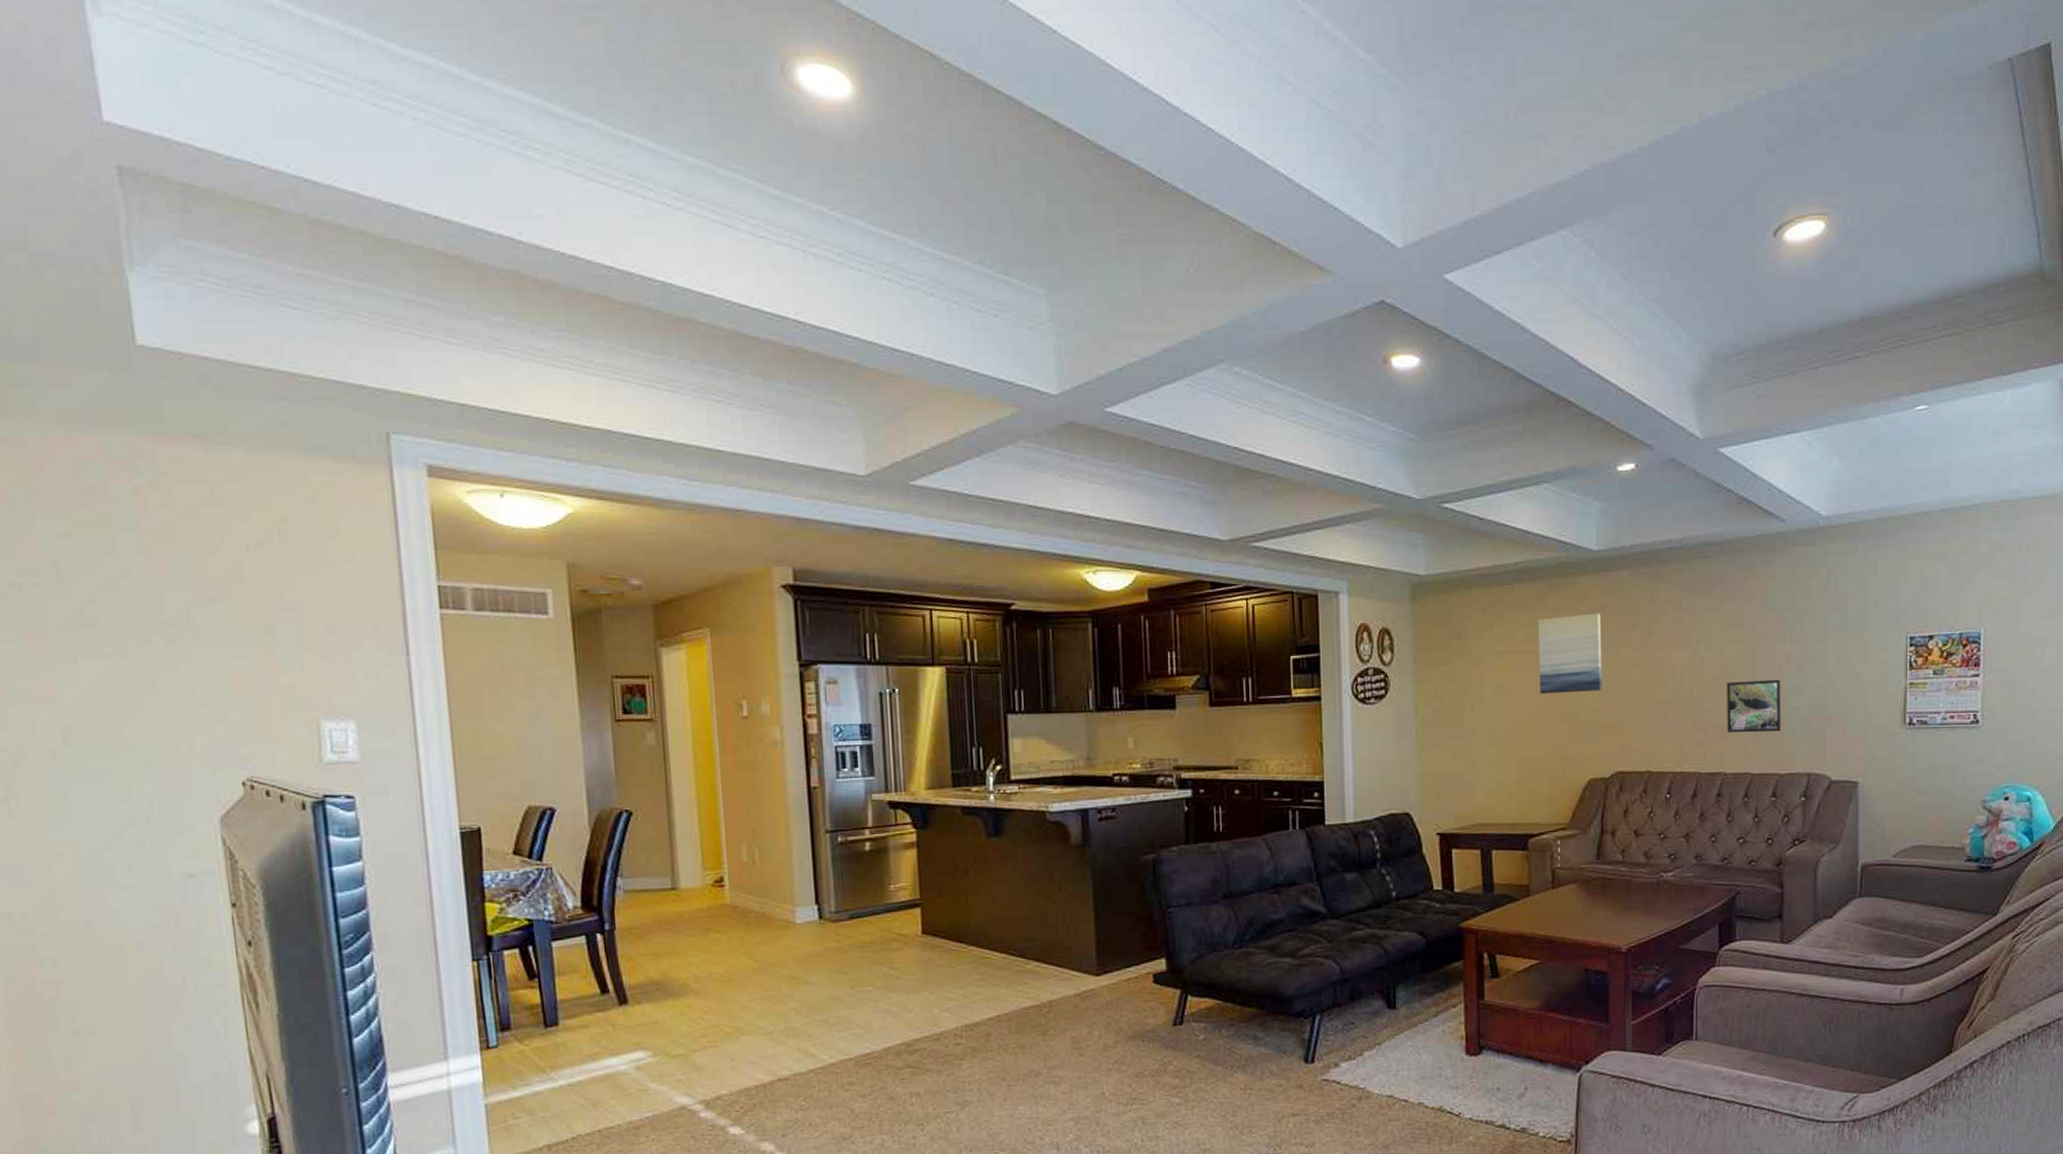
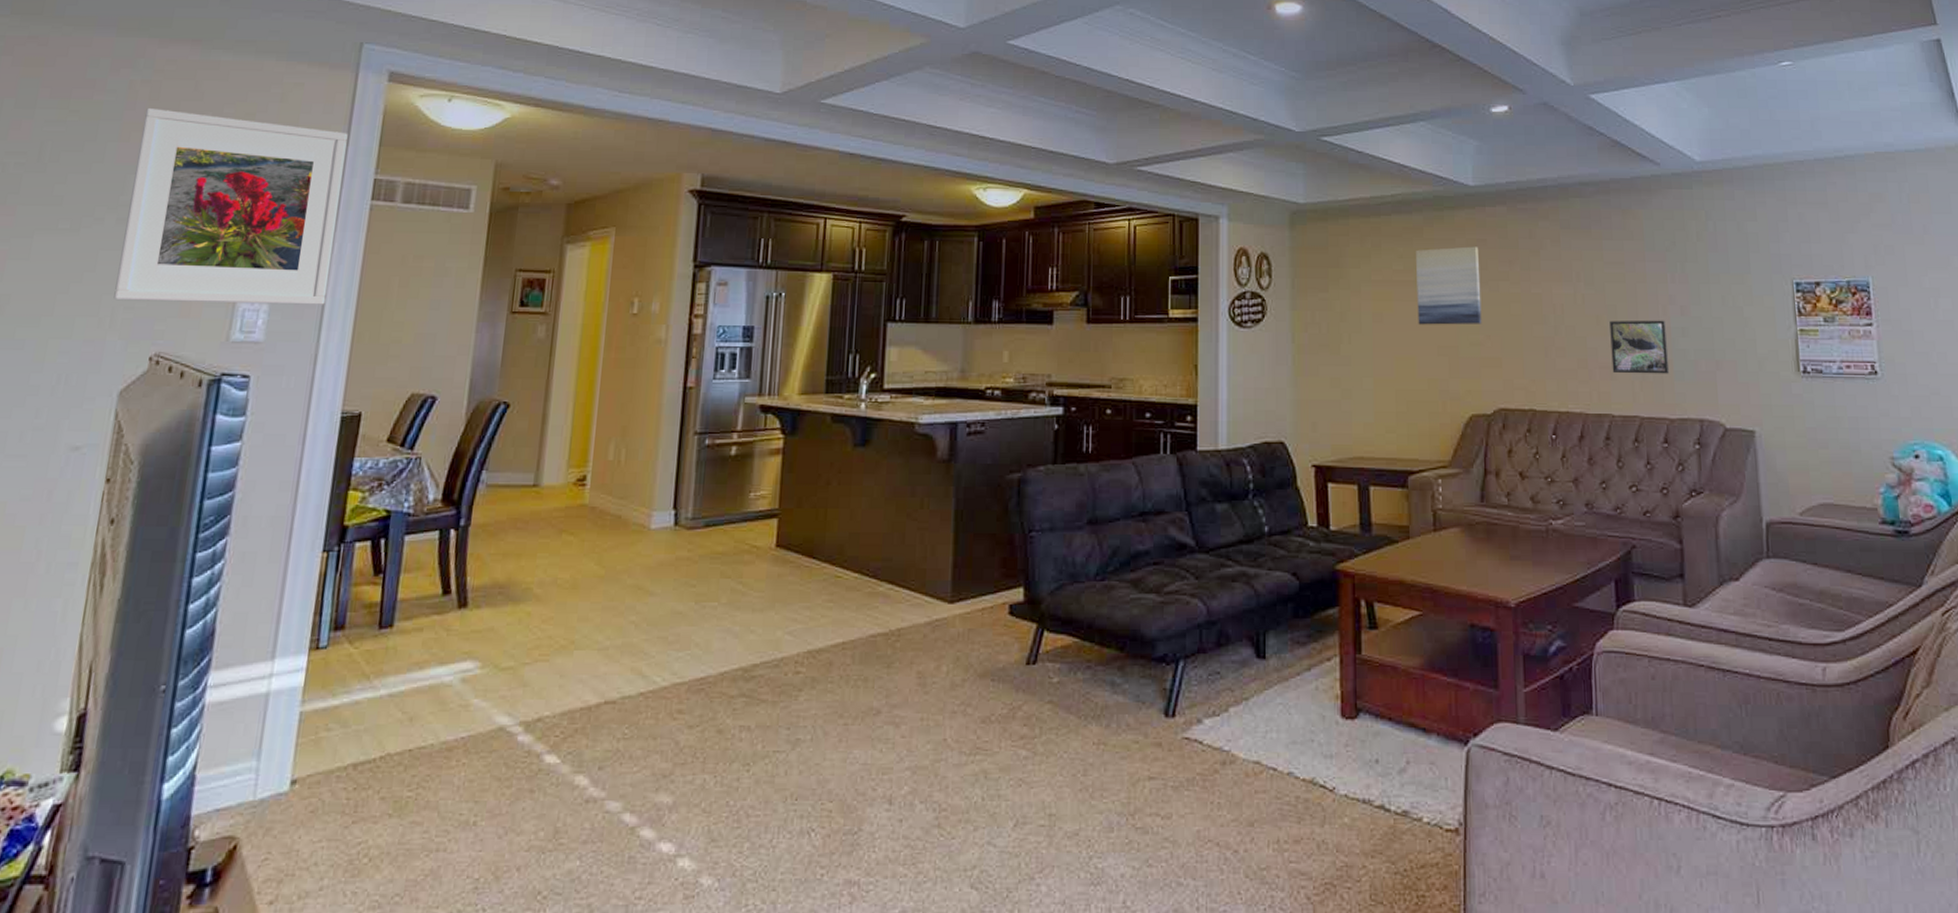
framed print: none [163,516,416,726] -> present [113,108,348,305]

